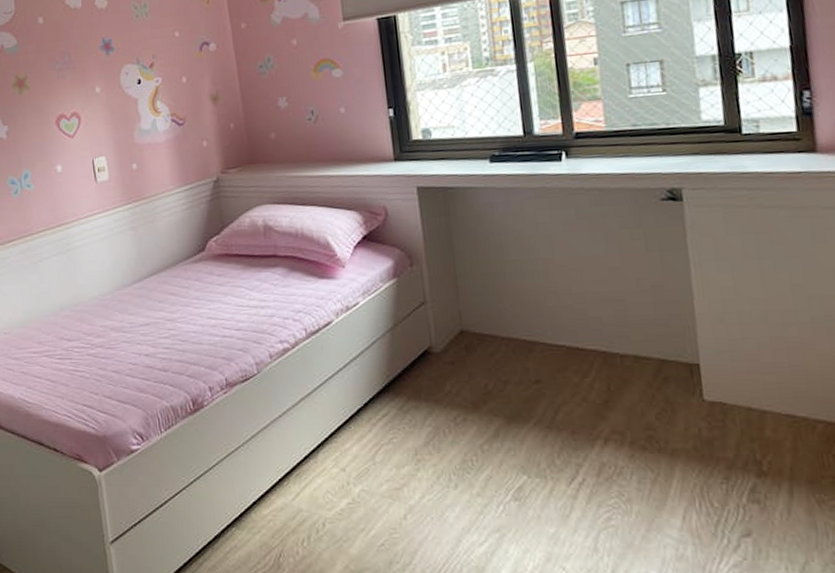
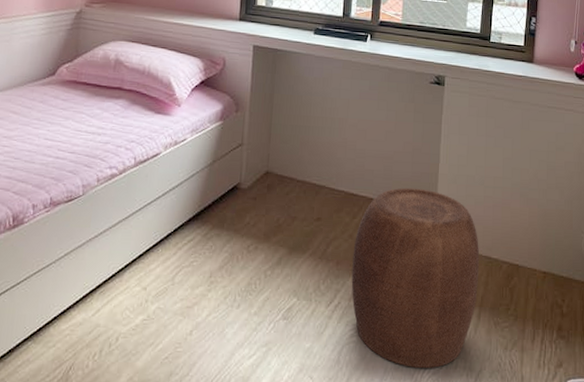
stool: none [591,334,784,559] -> present [351,187,480,368]

